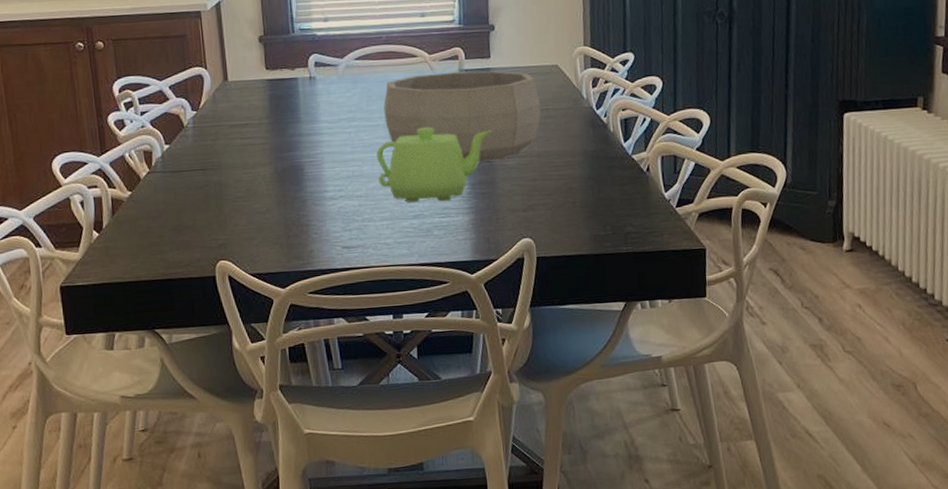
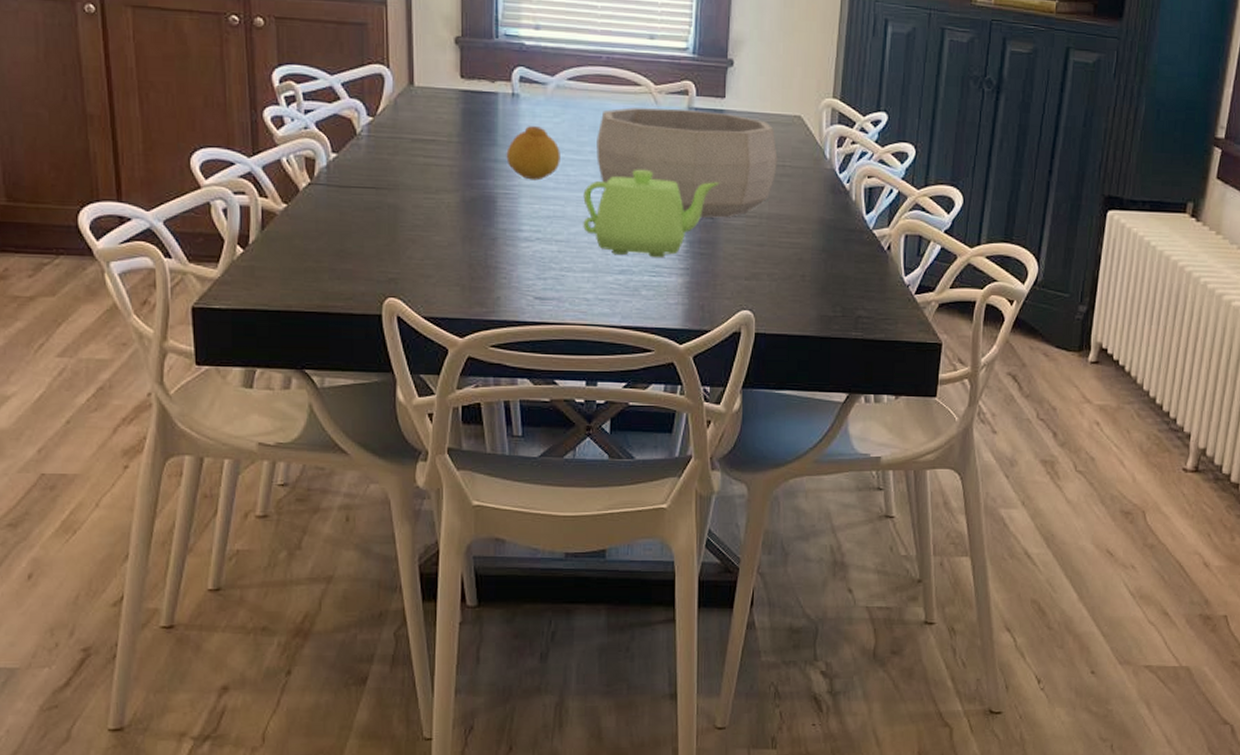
fruit: none [308,102,355,148] -> present [506,126,560,181]

